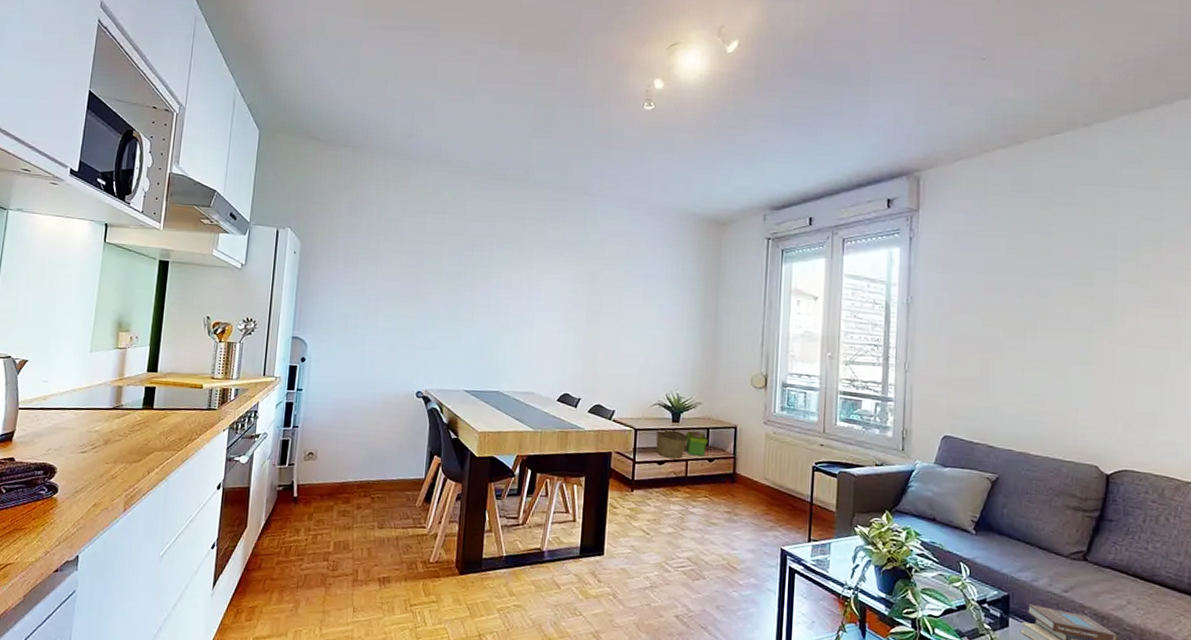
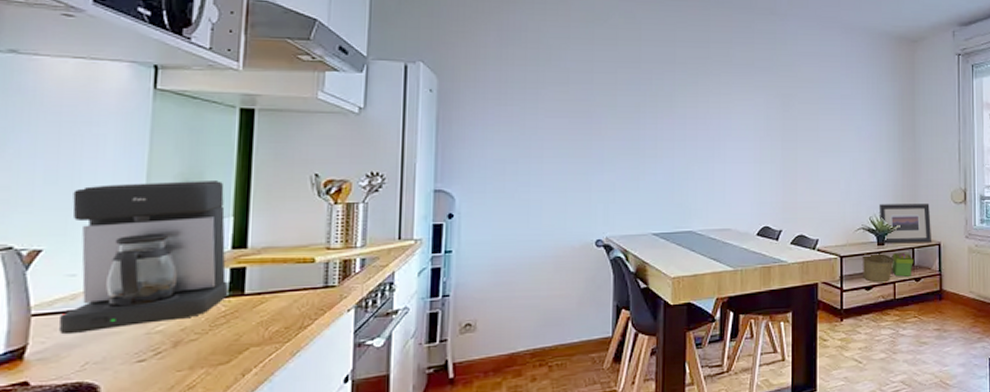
coffee maker: none [35,314,145,427] -> present [59,181,229,335]
picture frame: none [676,382,728,425] -> present [880,204,931,244]

